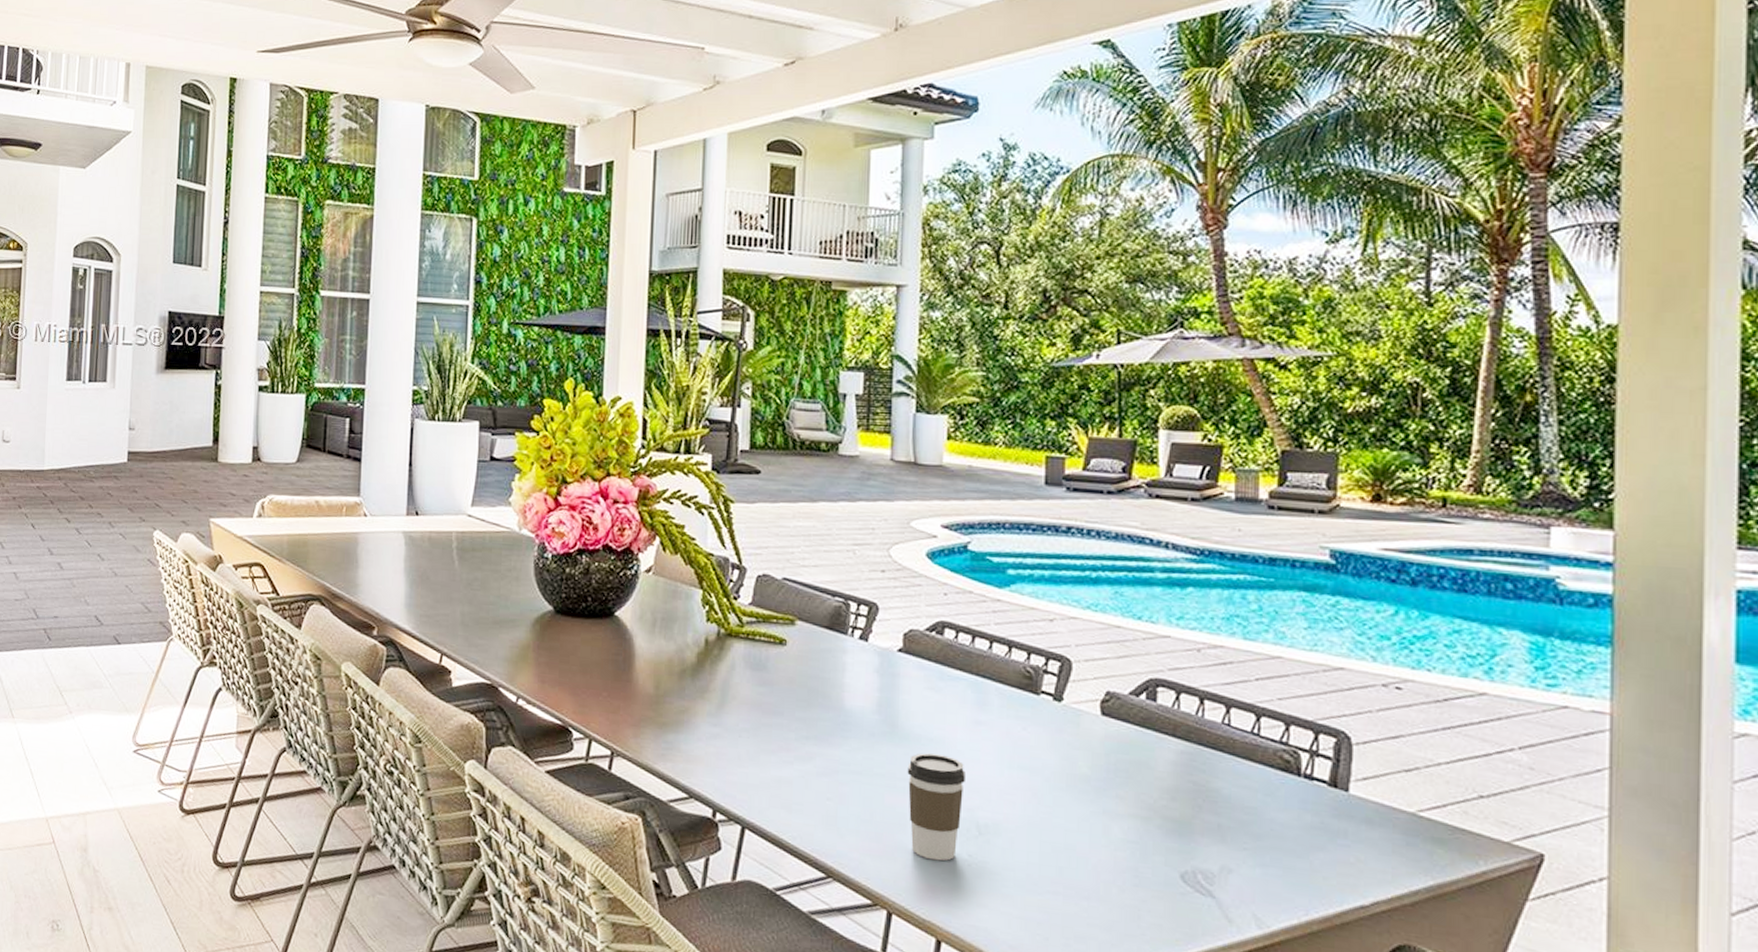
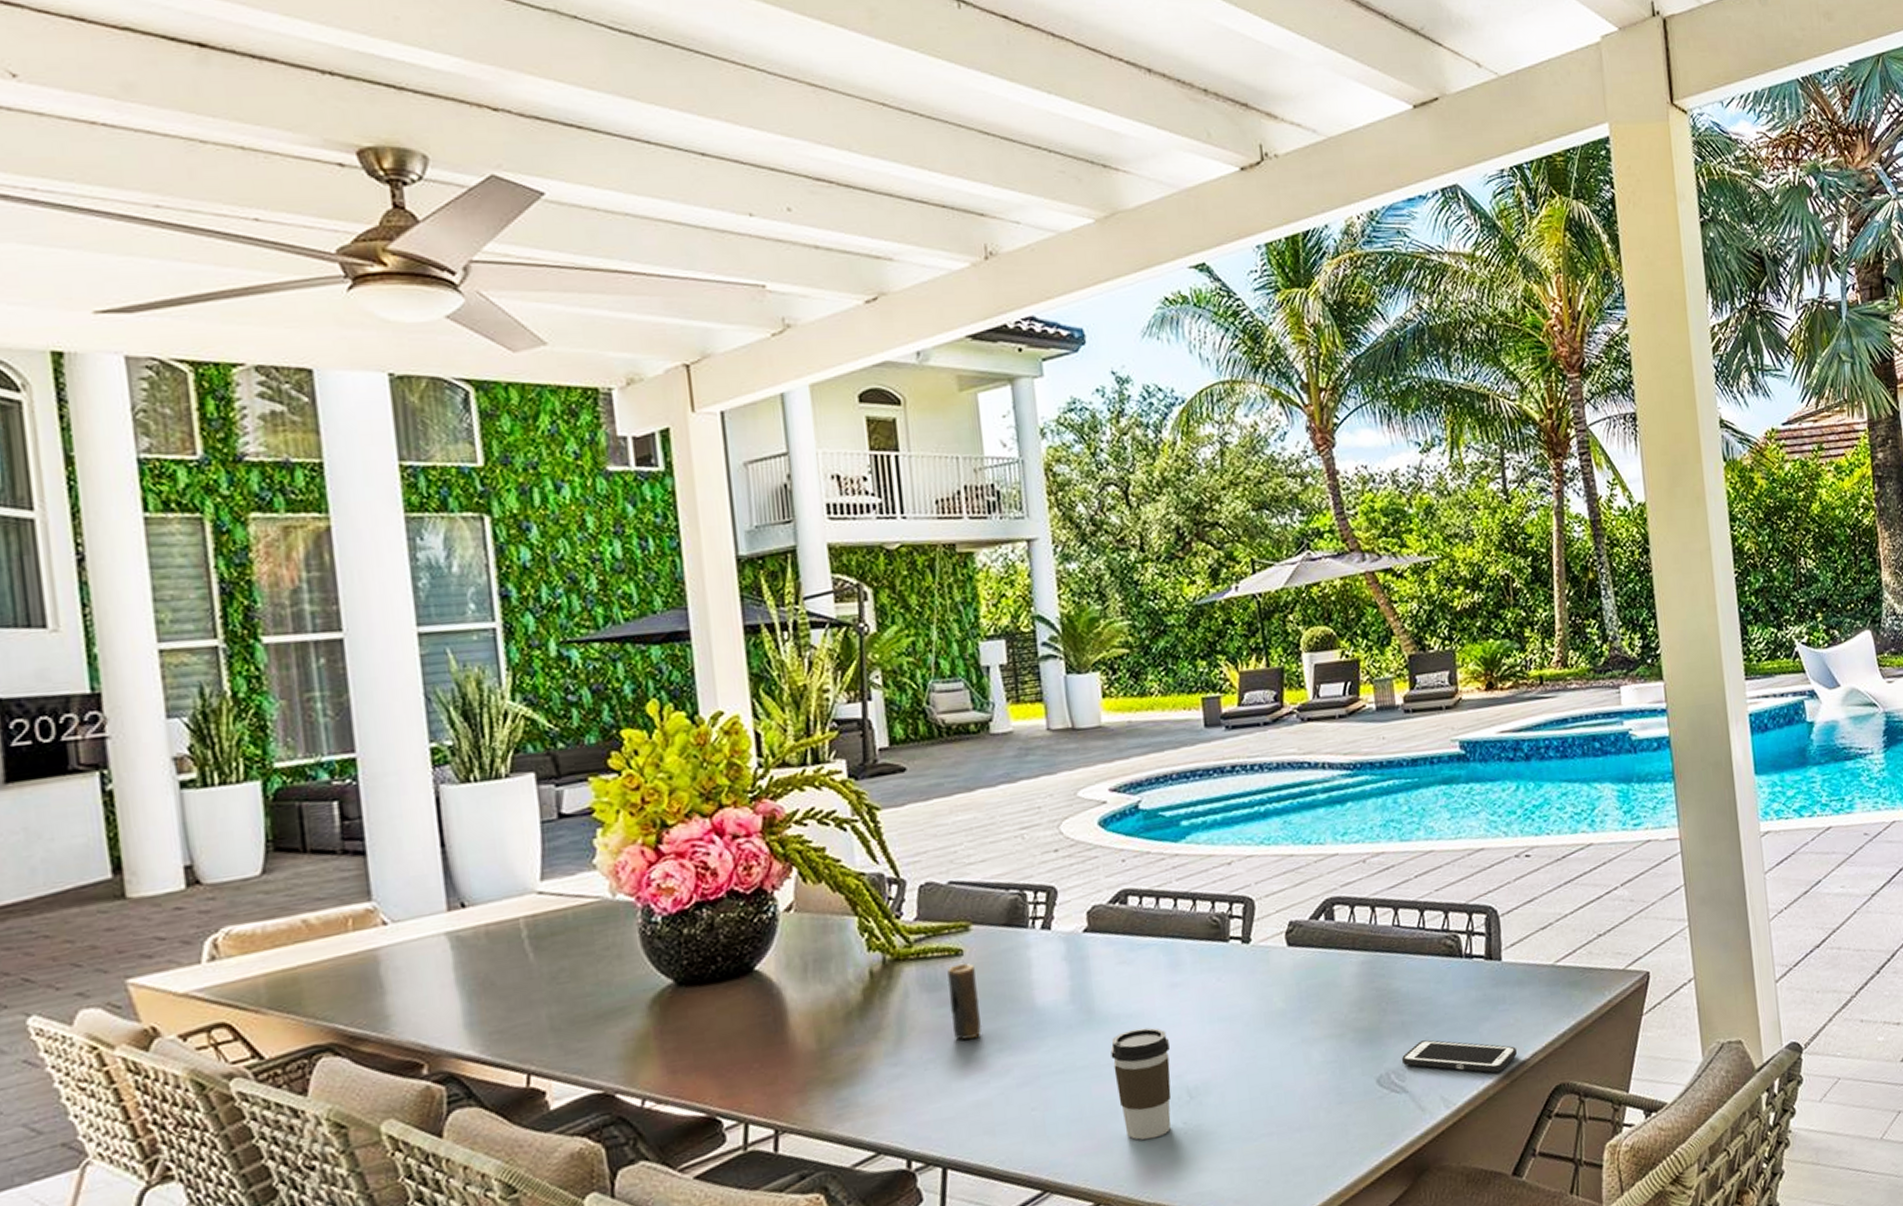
candle: none [768,651,794,722] -> present [947,962,982,1040]
cell phone: none [1213,849,1353,910] -> present [1402,1039,1517,1073]

